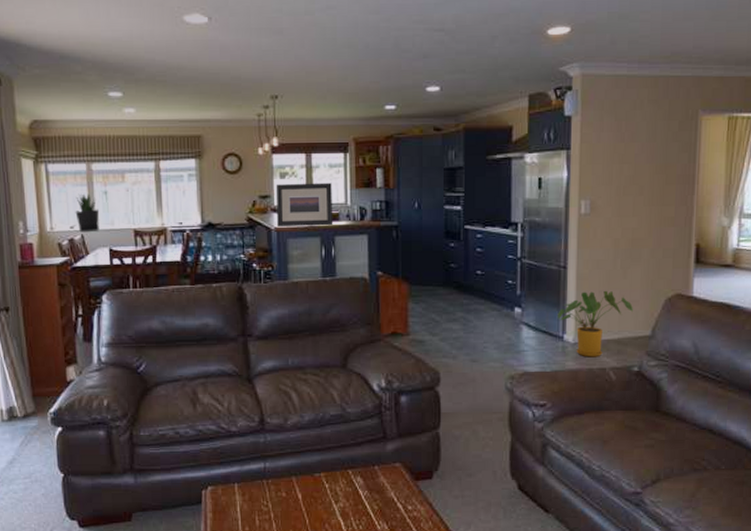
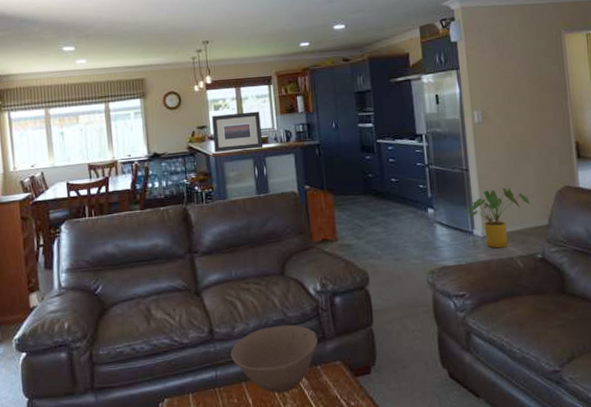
planter: present [75,193,99,233] -> none [35,135,57,170]
bowl: none [281,421,377,491] -> present [230,324,318,394]

